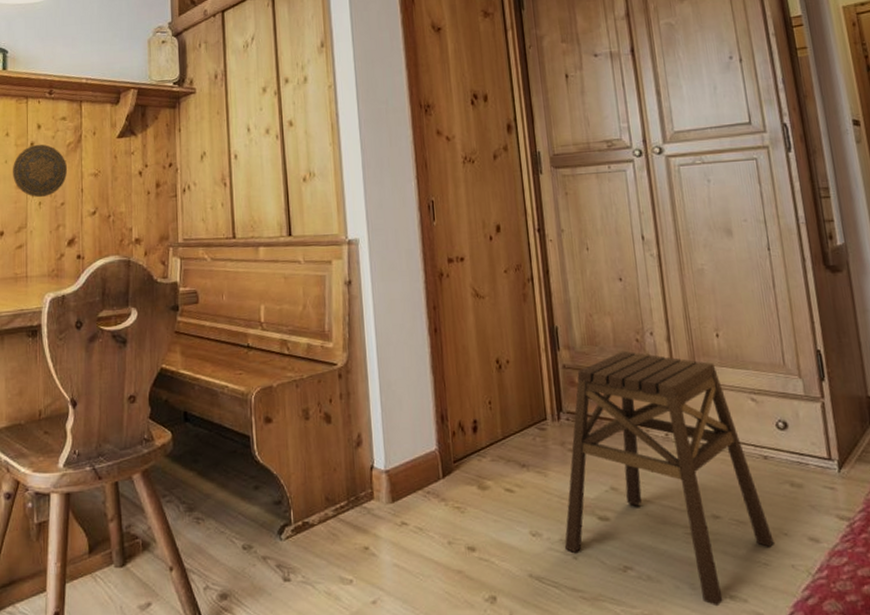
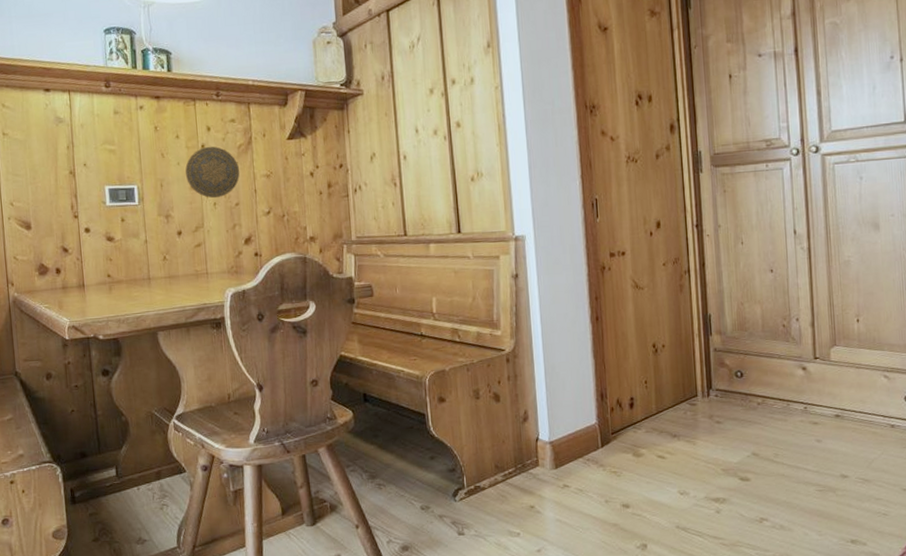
stool: present [564,350,774,607] -> none [708,335,894,549]

